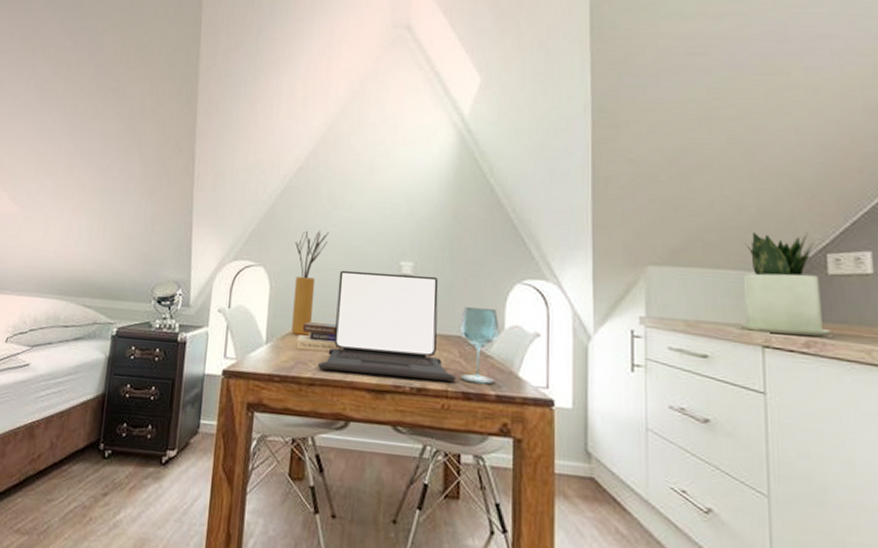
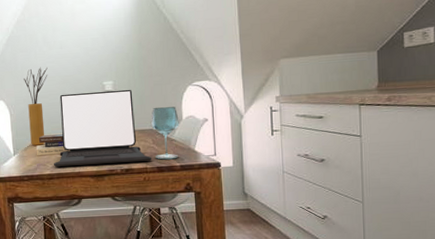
planter: present [739,231,833,337] -> none [344,19,407,96]

